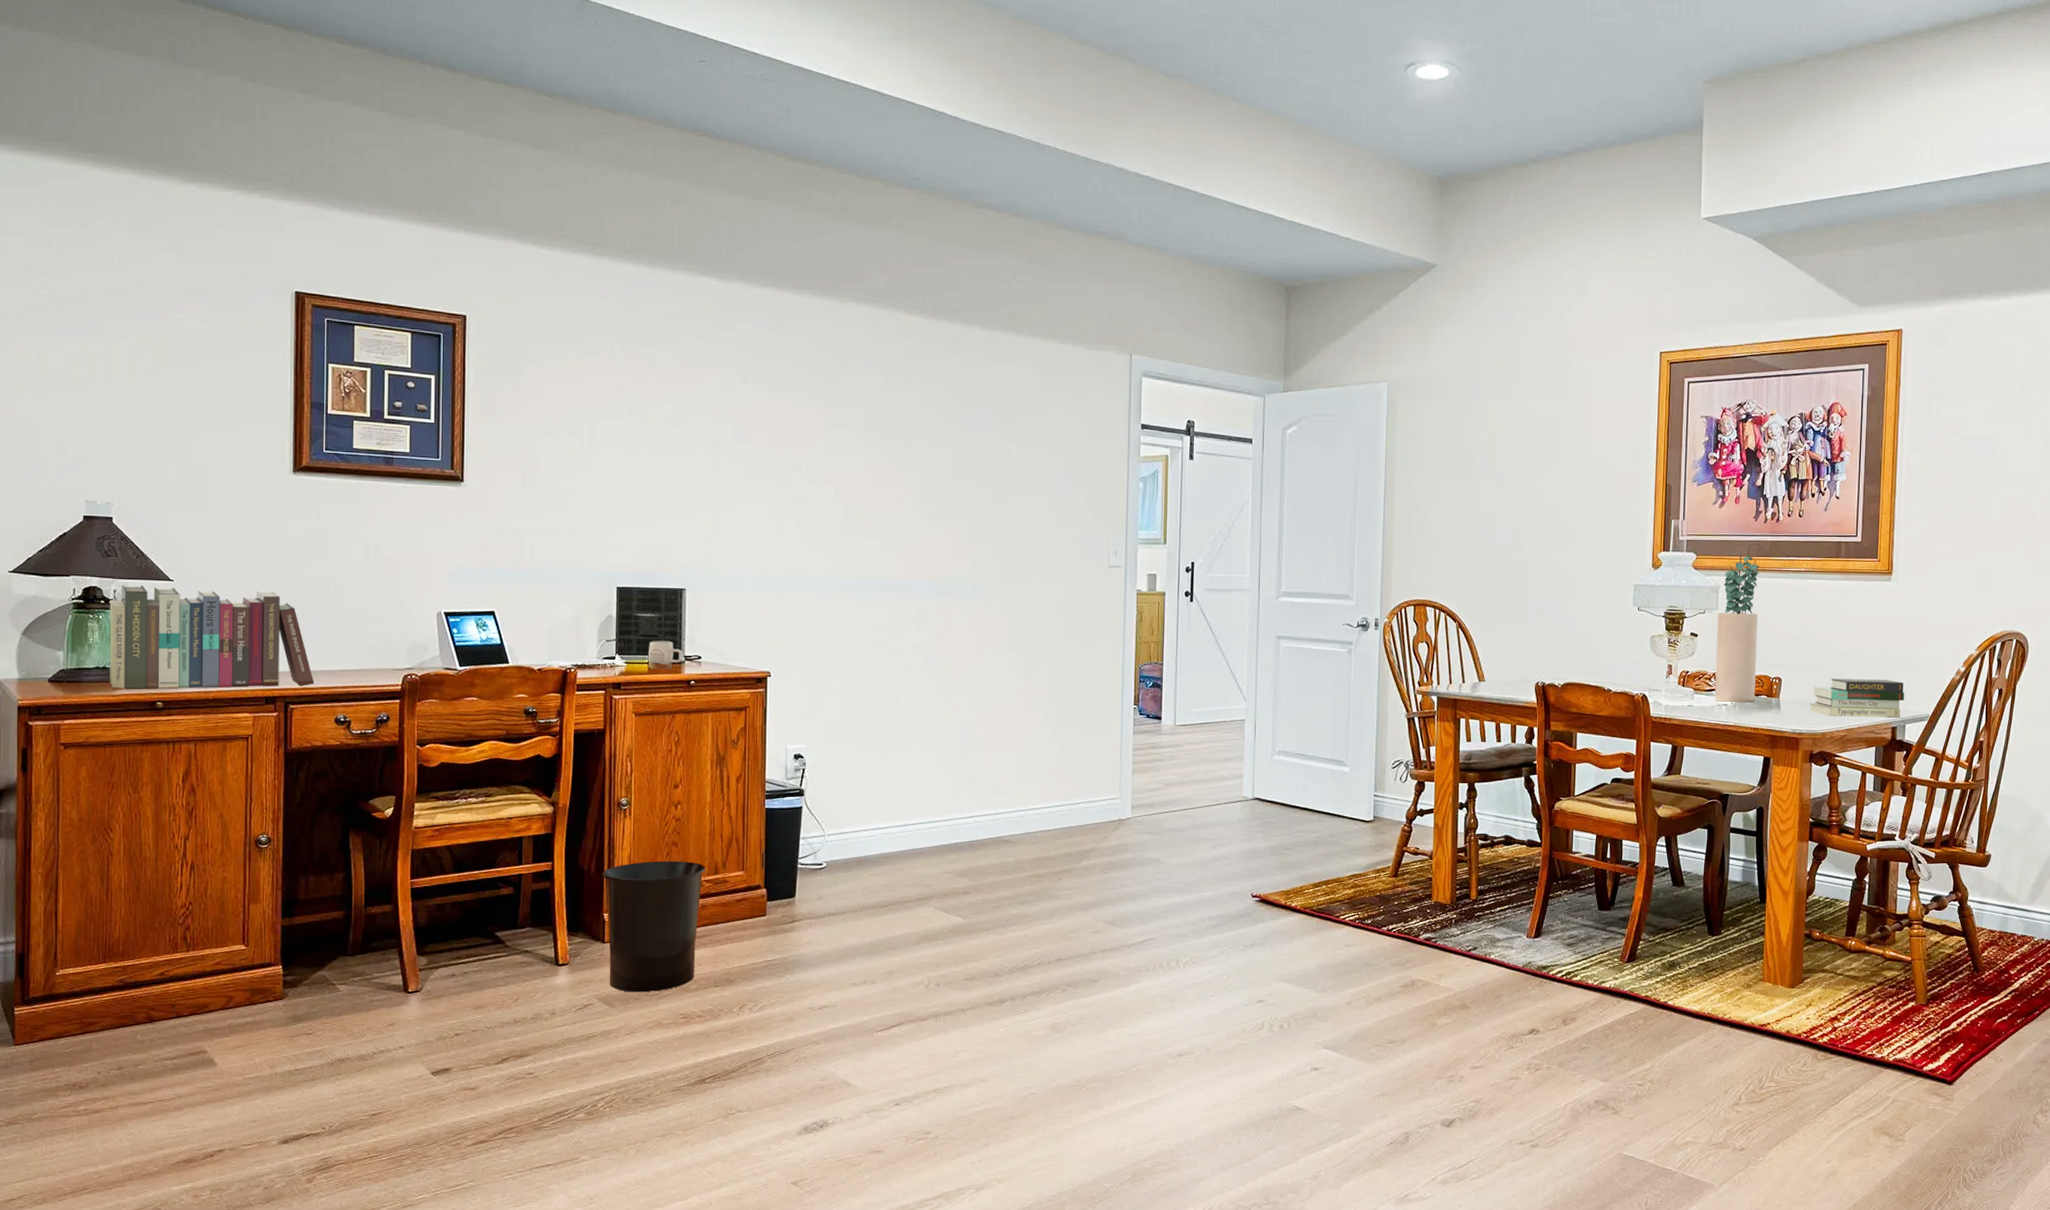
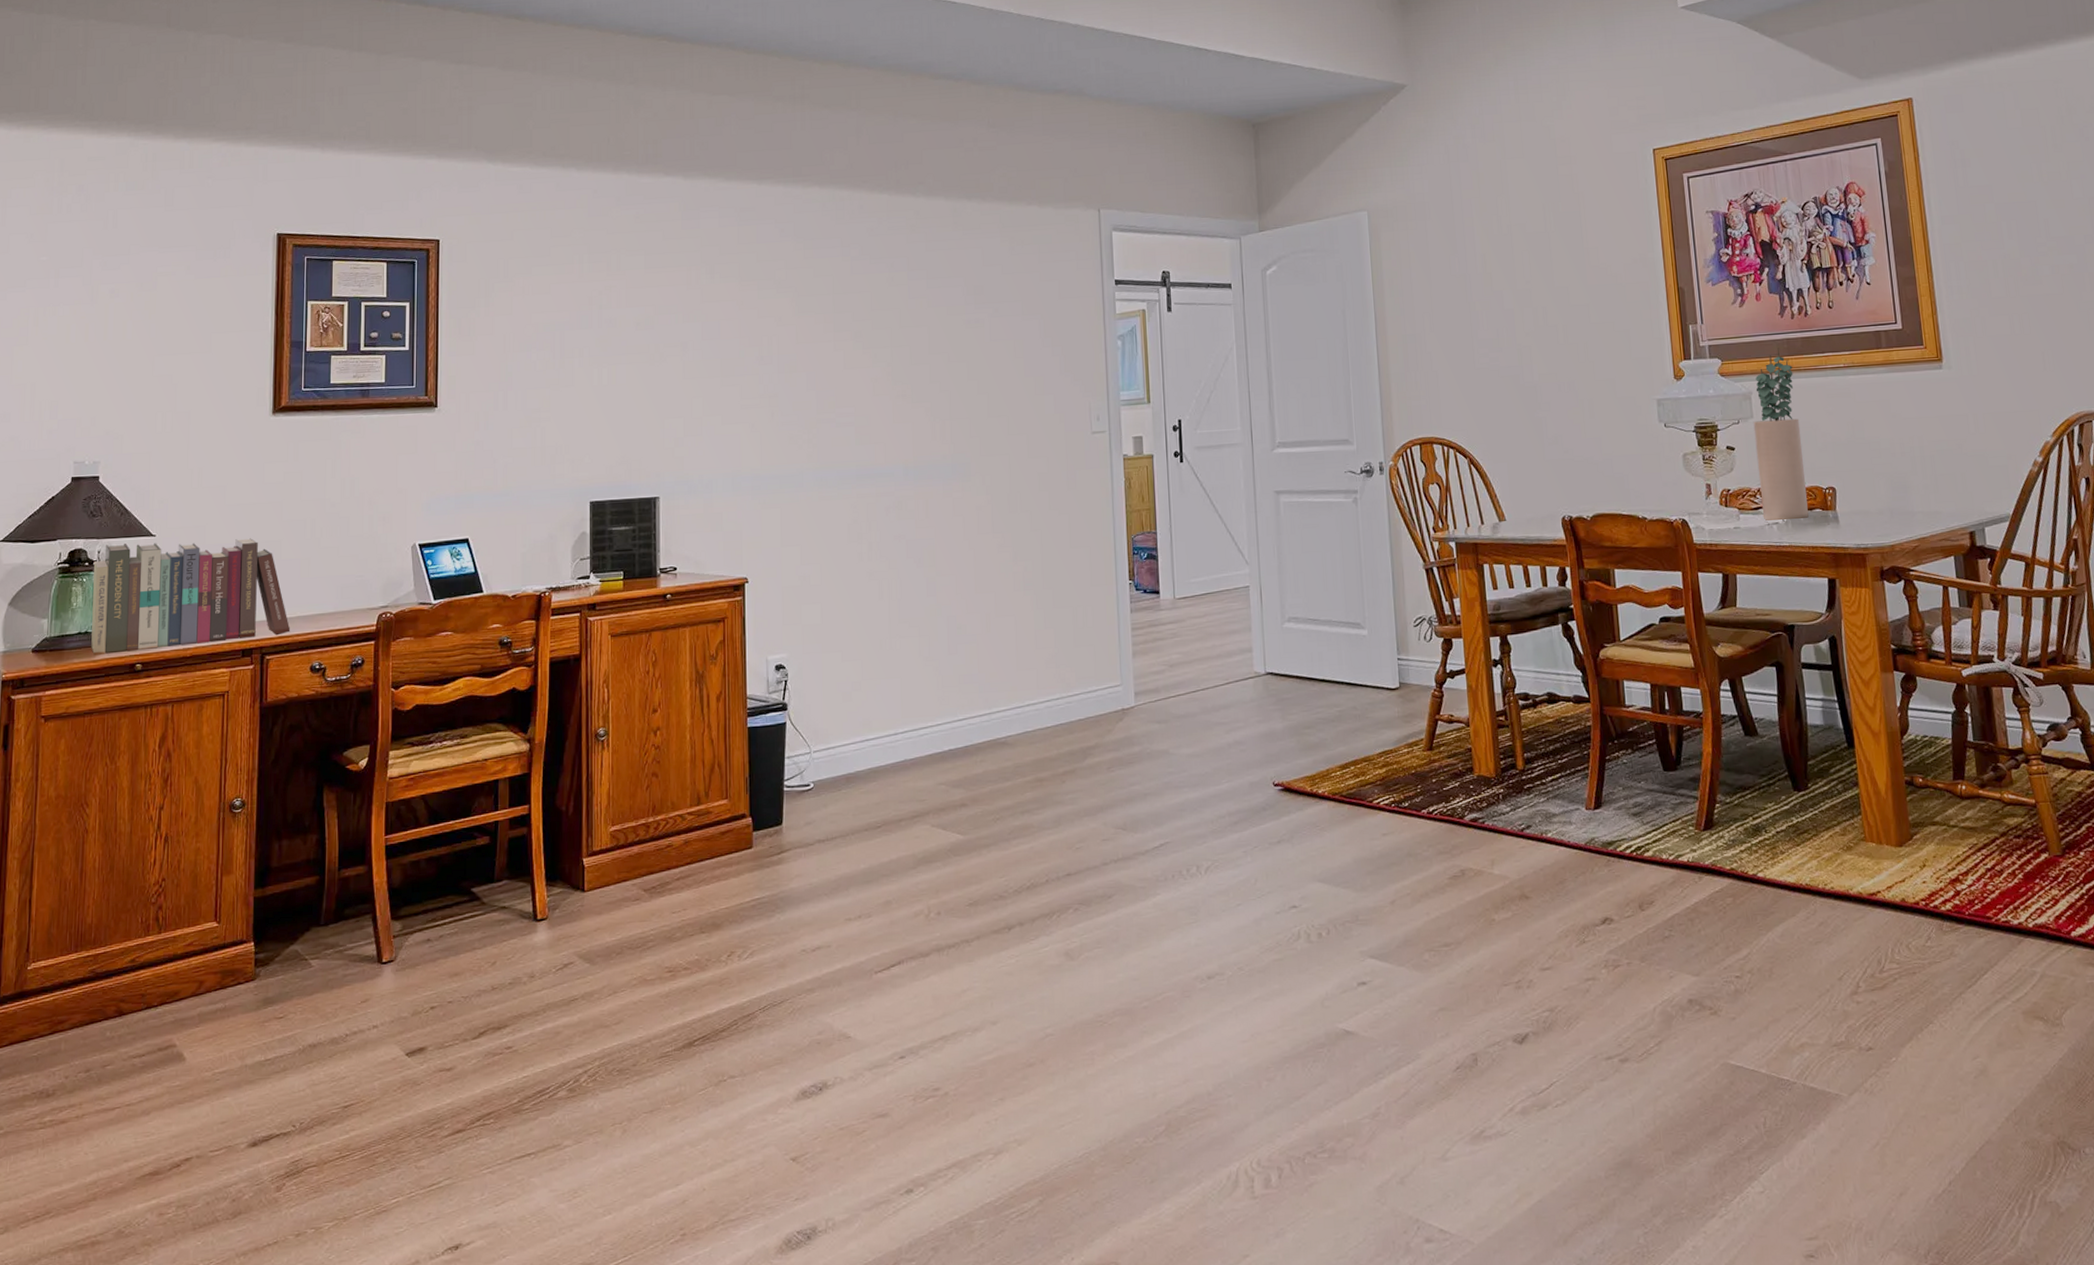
waste bin: present [602,861,705,992] -> none [581,793,687,946]
mug: present [648,640,682,670] -> none [622,553,657,587]
books: present [1809,678,1904,718] -> none [1871,479,1978,526]

